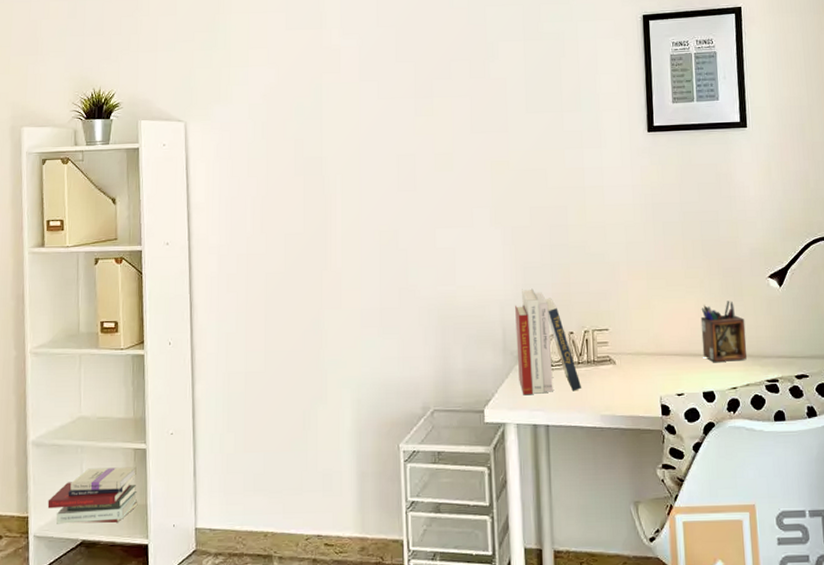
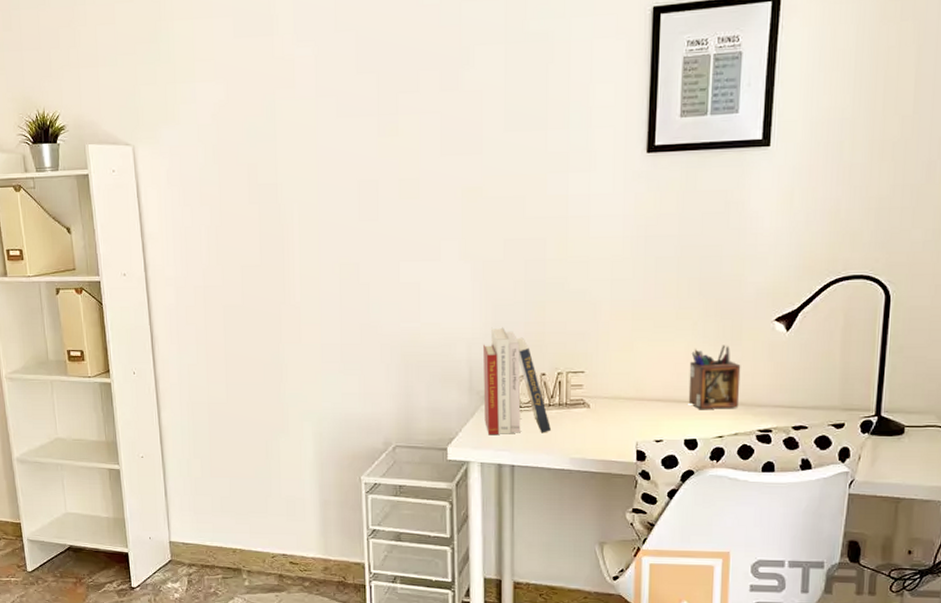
books: present [47,467,138,524] -> none [36,484,116,532]

